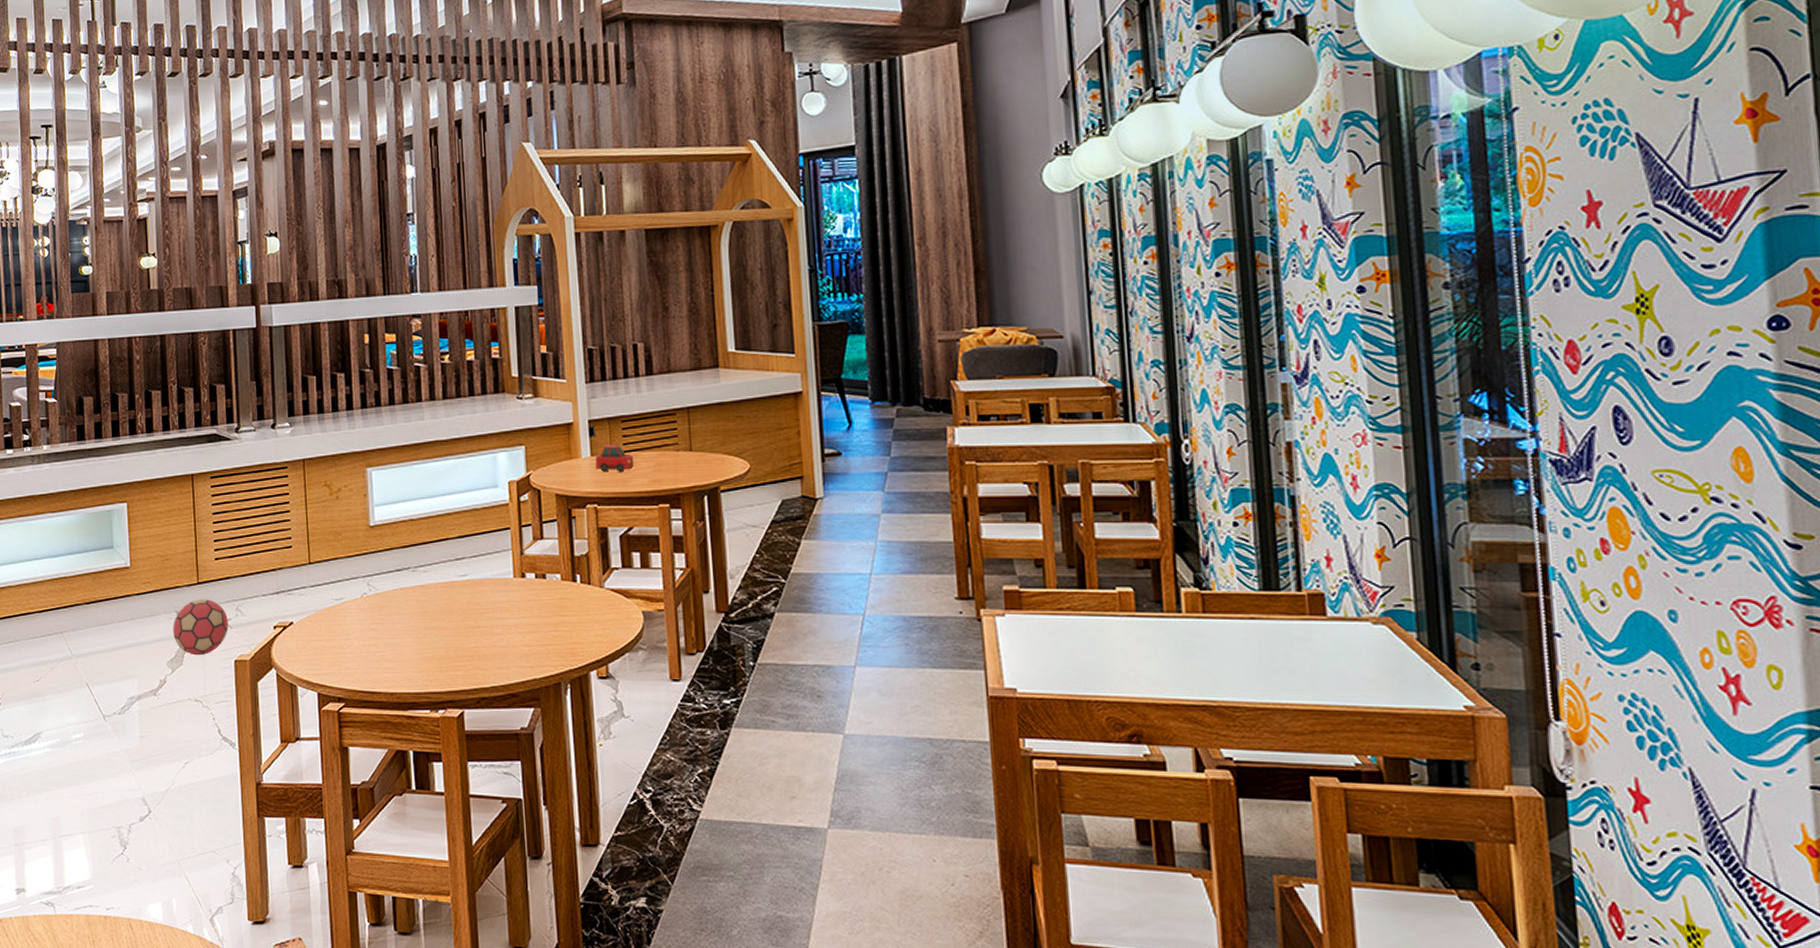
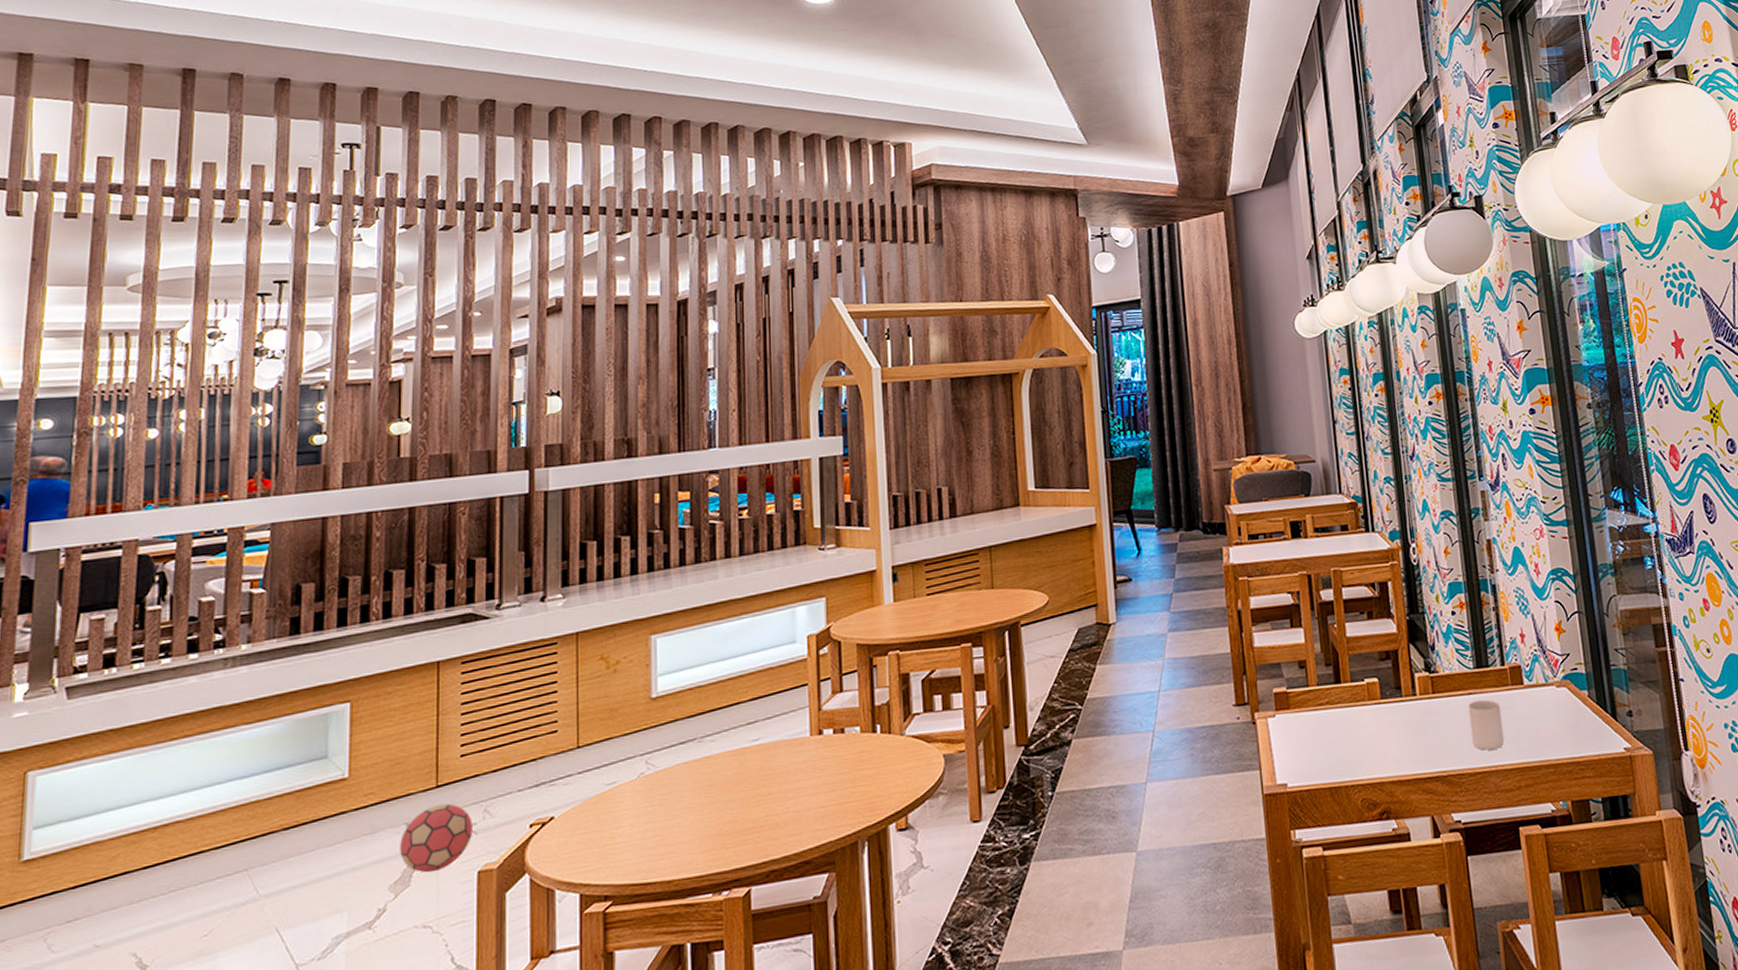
toy car: present [595,445,634,472] -> none [898,588,936,617]
cup: none [1249,628,1296,685] -> present [1468,700,1505,750]

